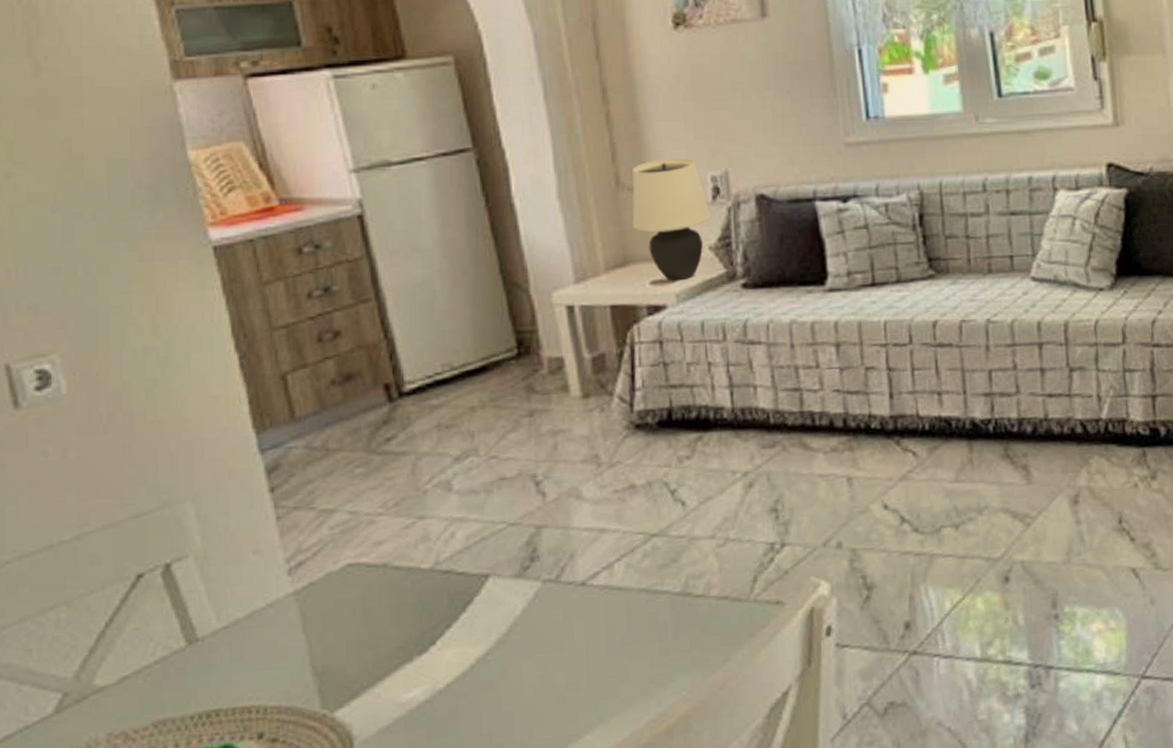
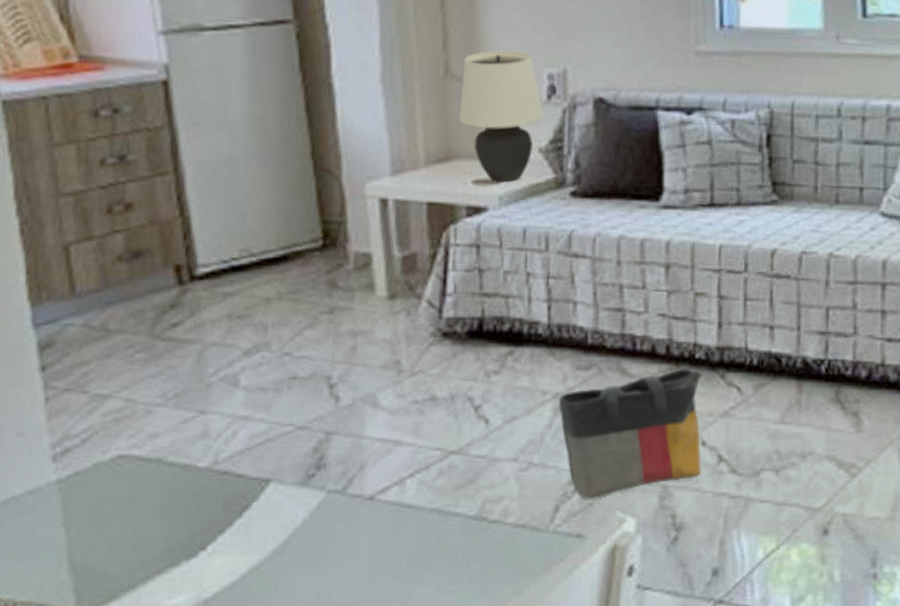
tote bag: none [747,438,886,568] -> present [558,368,703,499]

